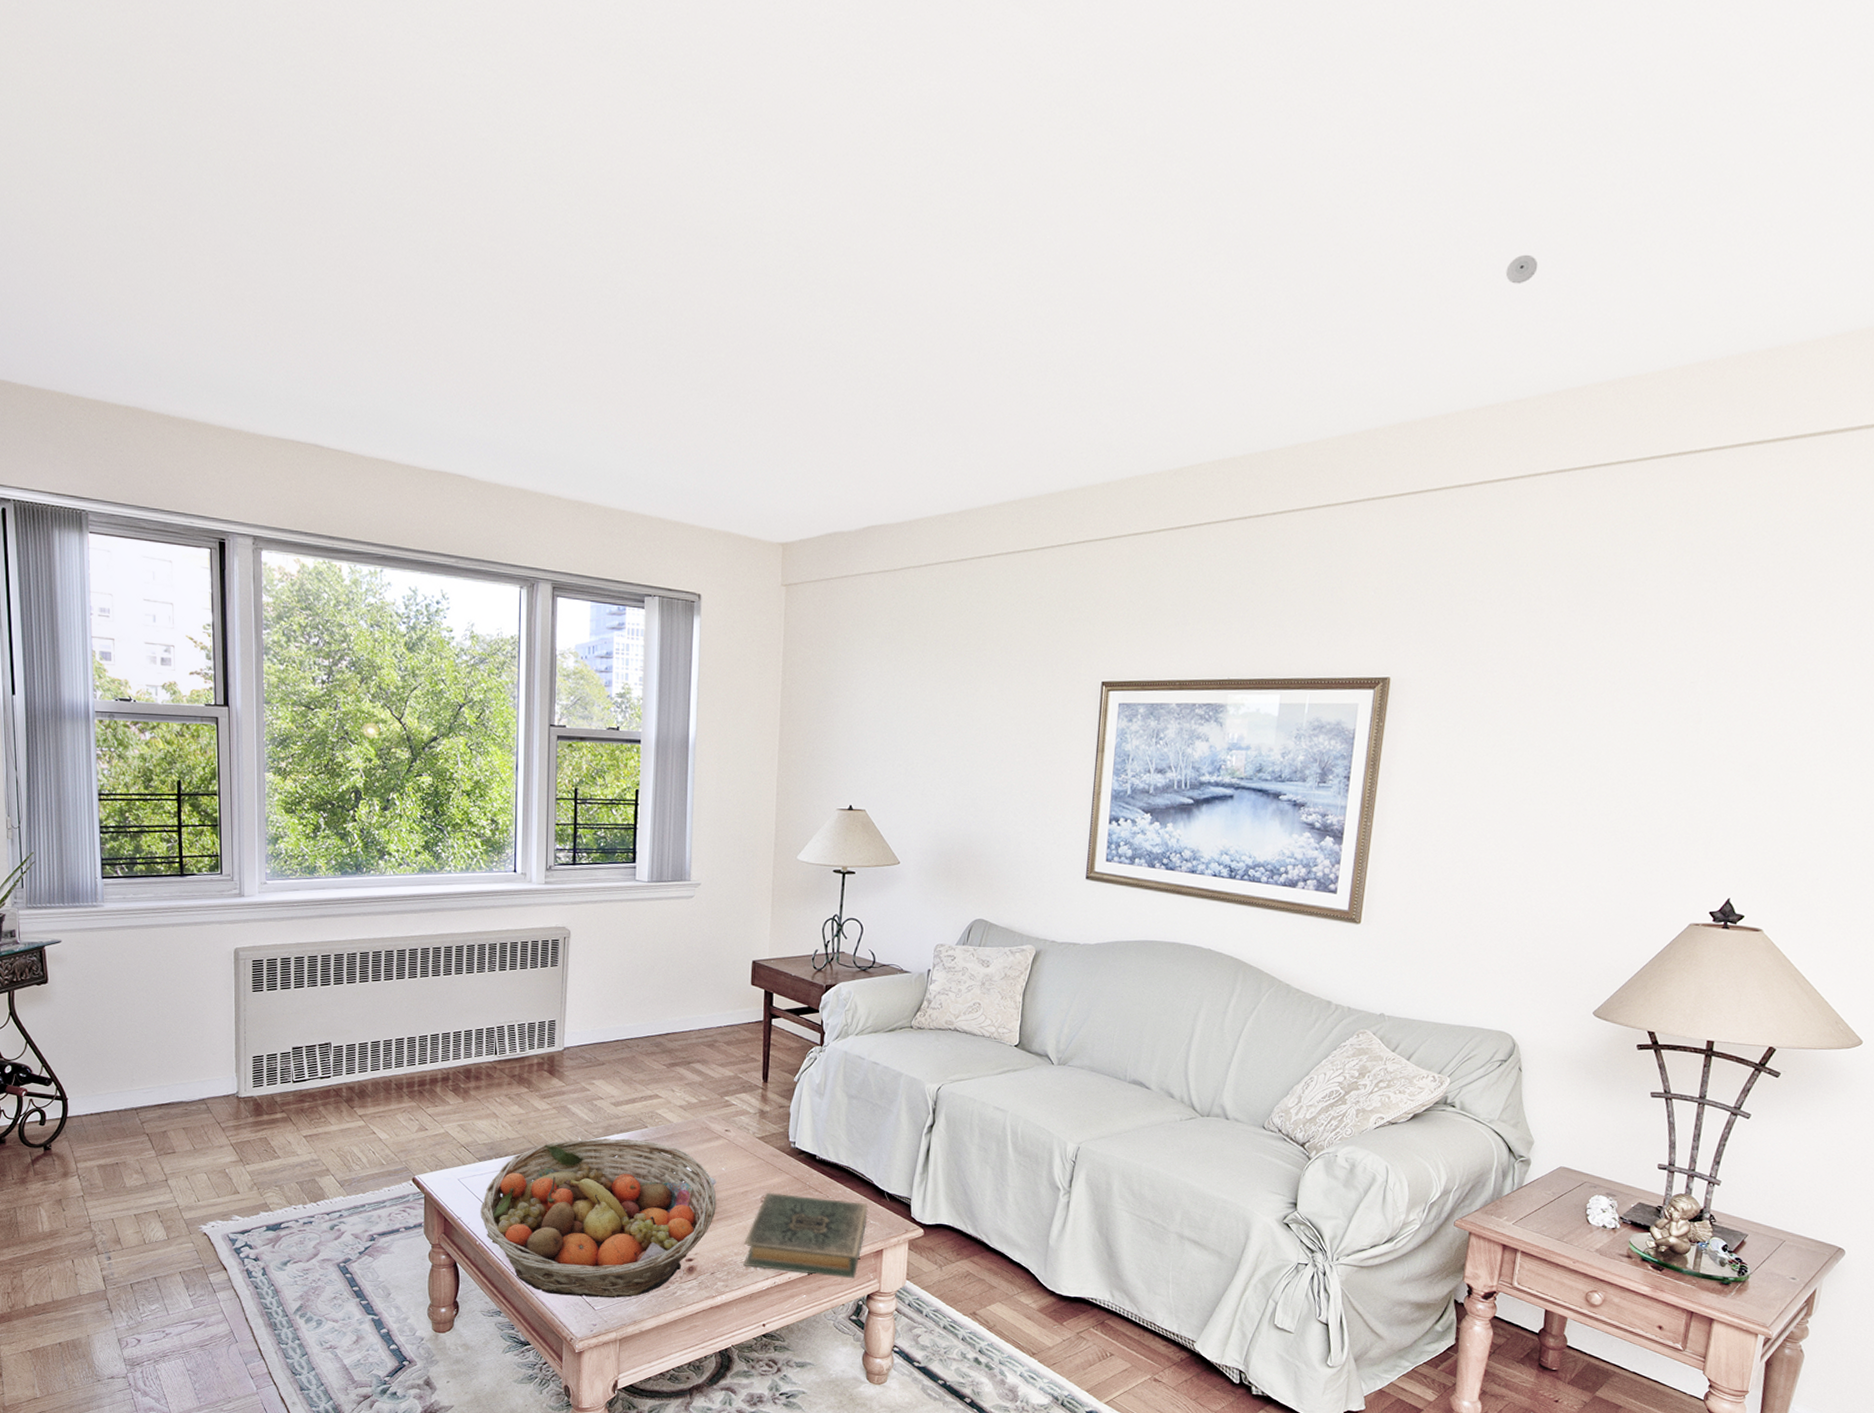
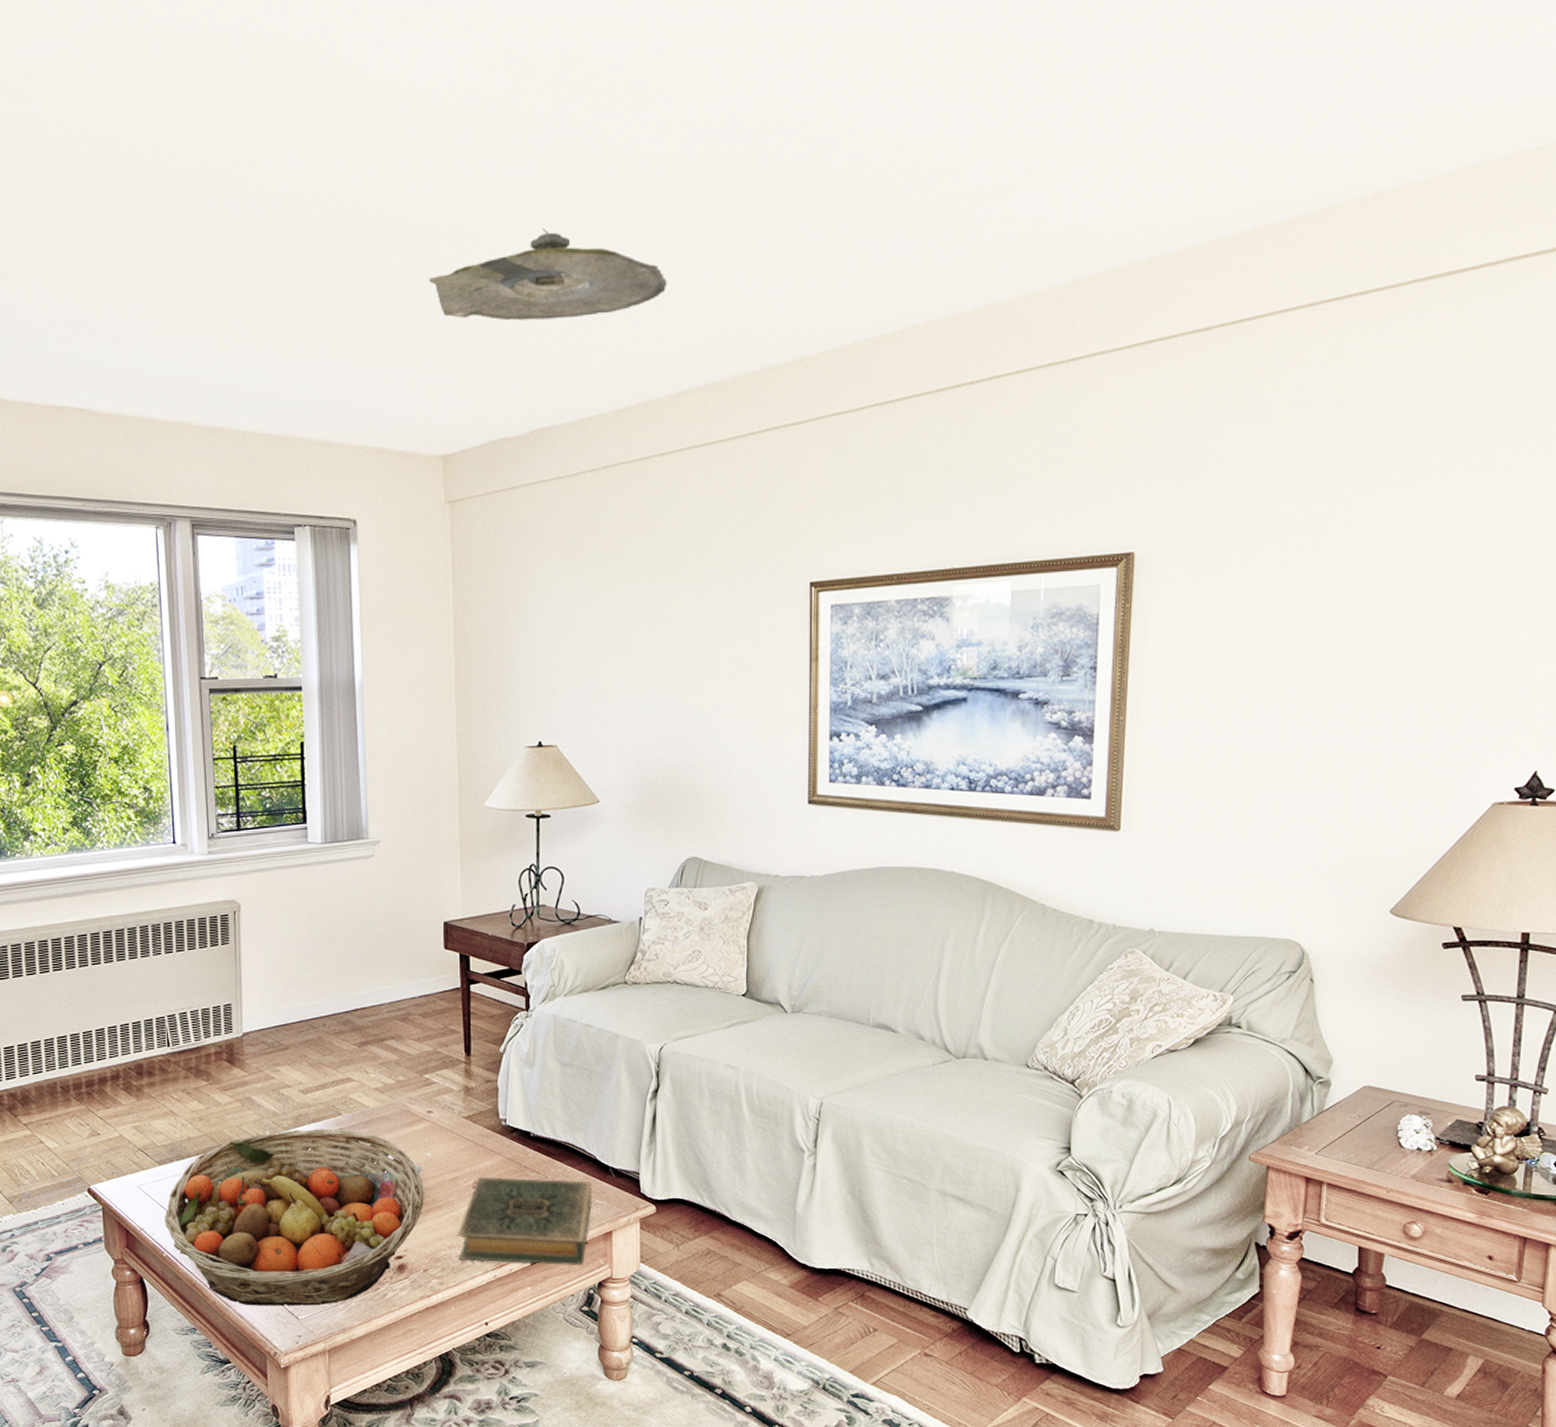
ceiling light: none [782,347,995,430] -> present [429,228,668,321]
smoke detector: present [1505,254,1538,284] -> none [1233,62,1270,98]

